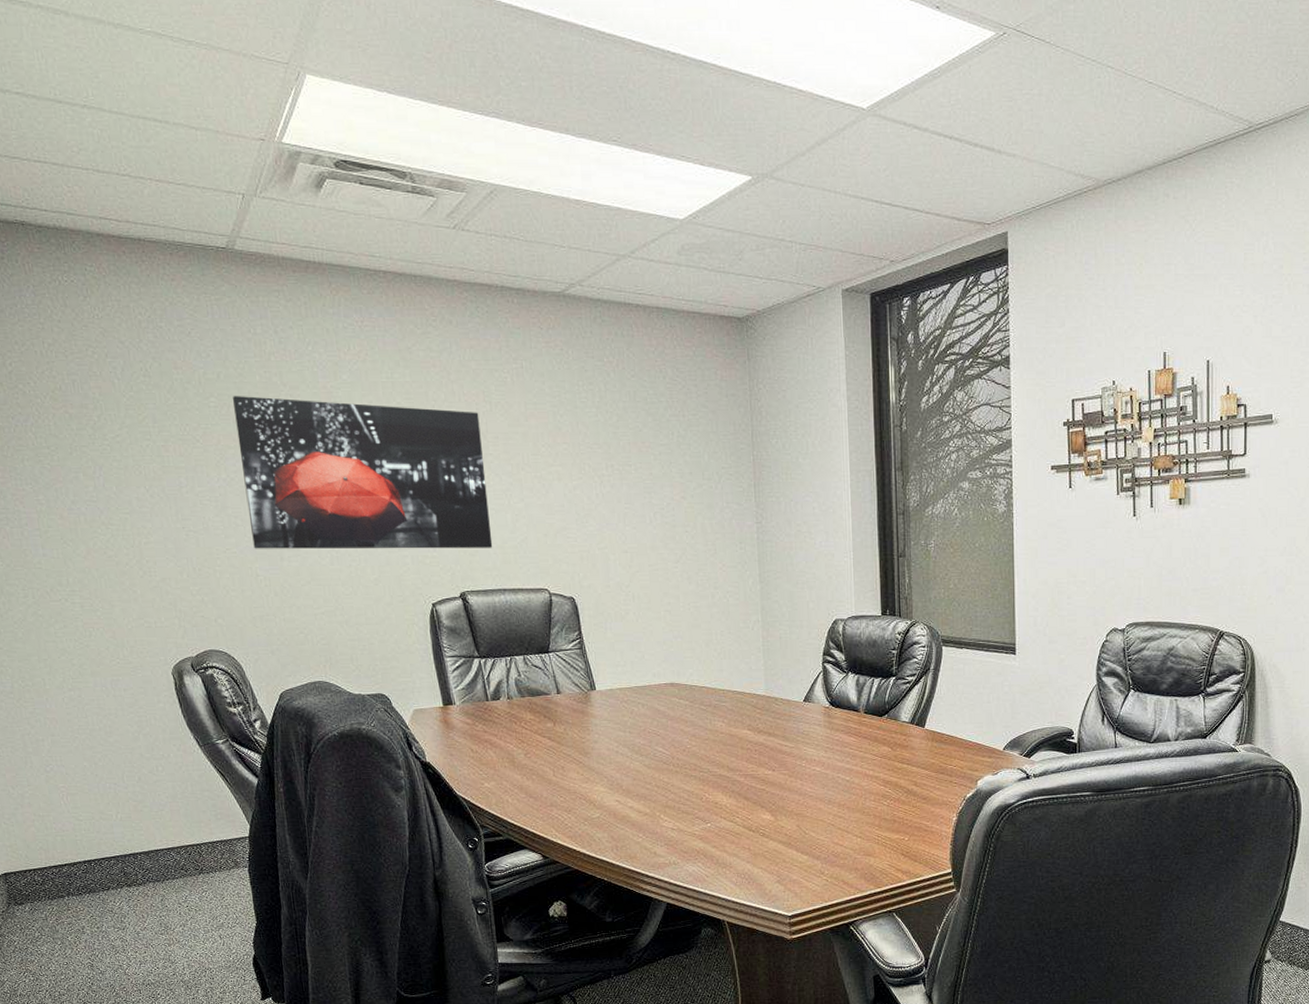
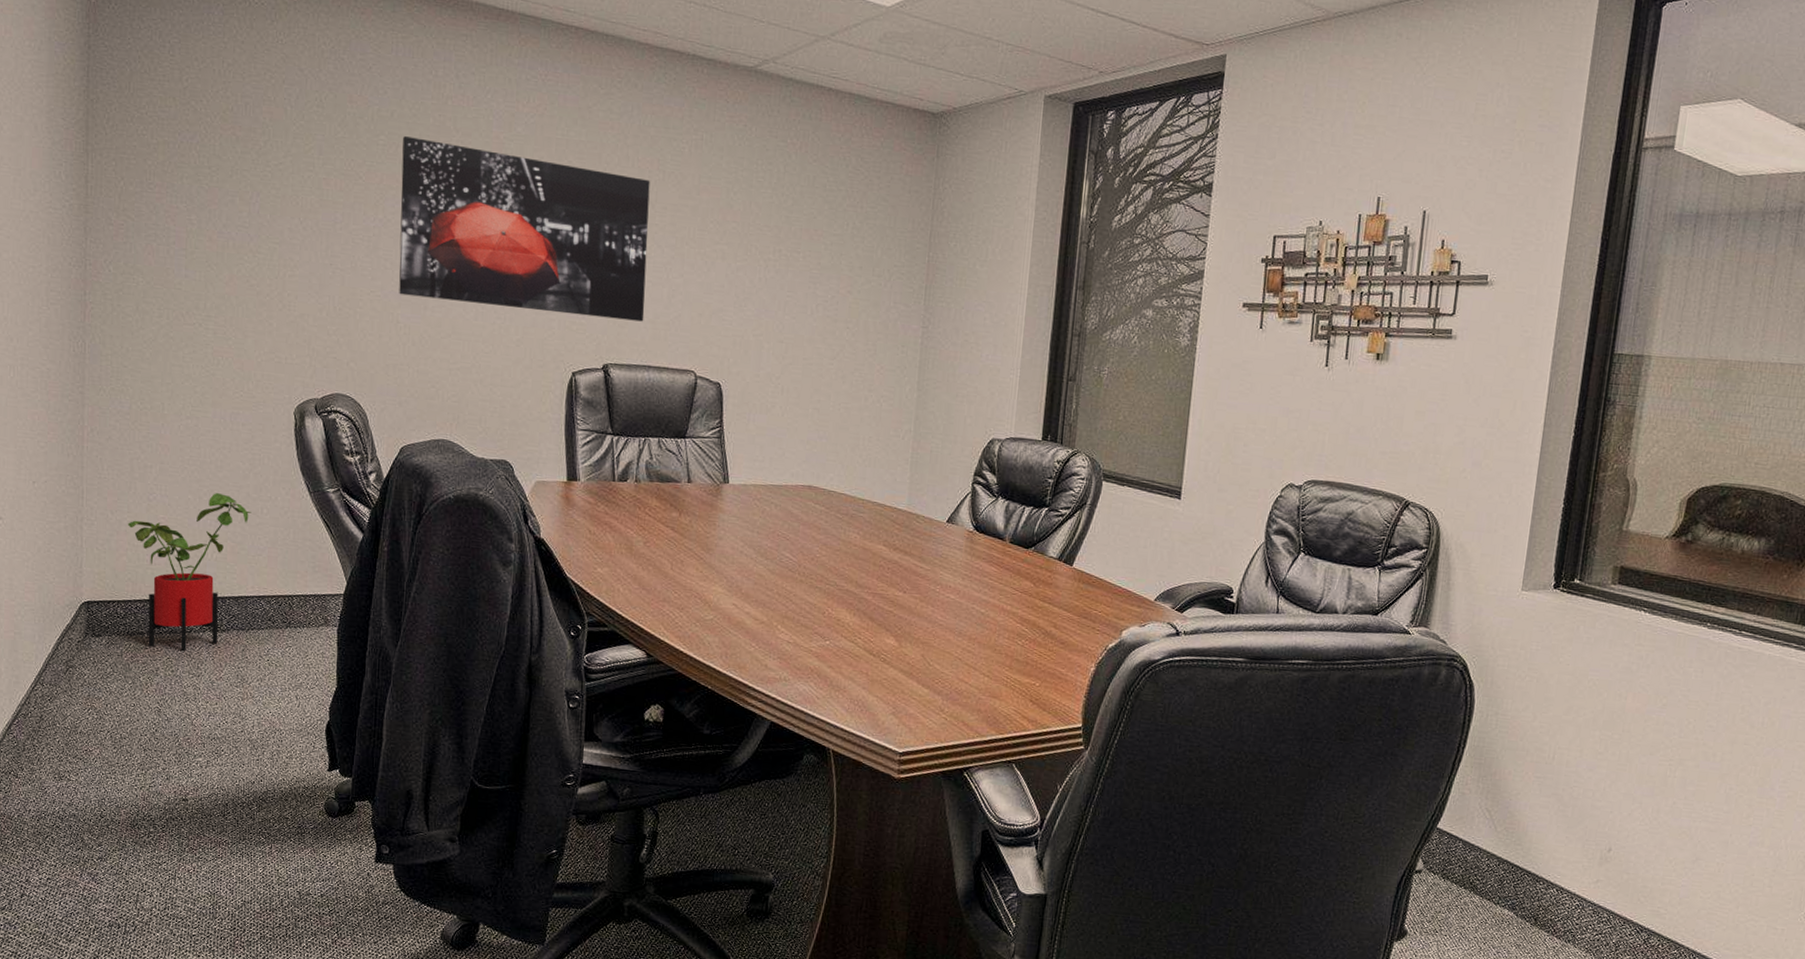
house plant: none [30,757,147,908] -> present [128,493,252,651]

